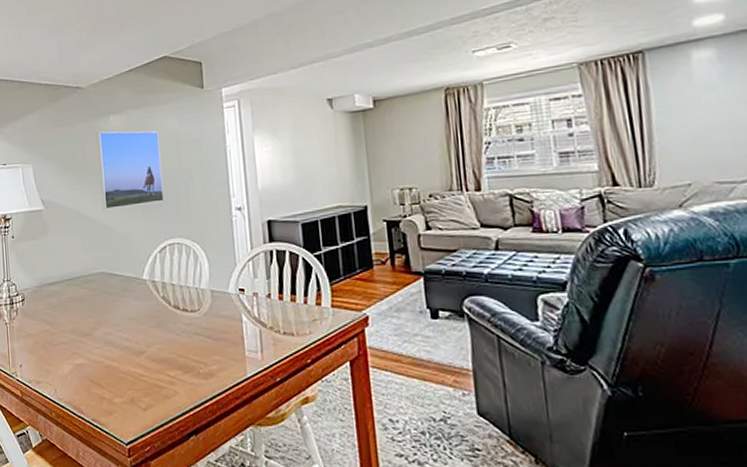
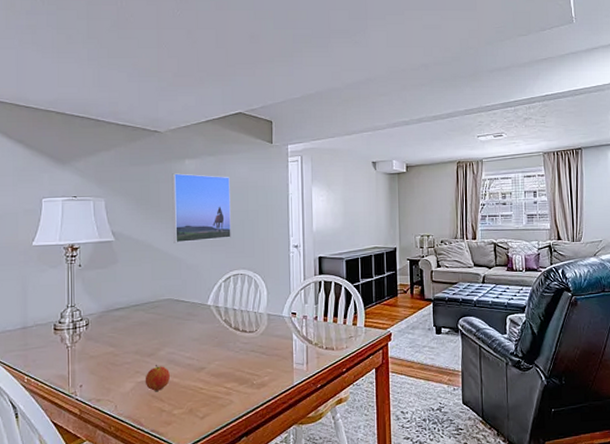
fruit: none [82,345,108,375] -> present [145,364,170,391]

